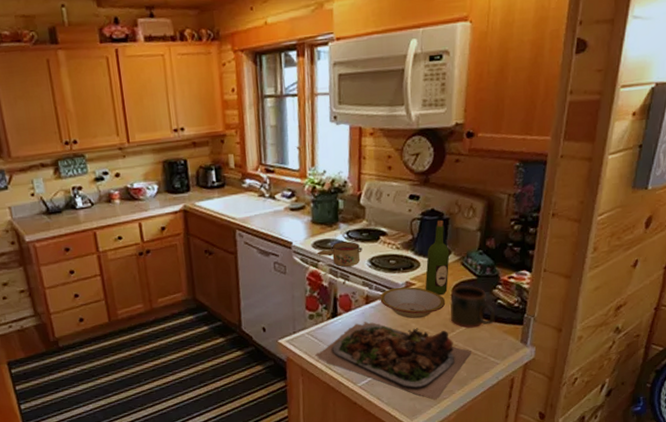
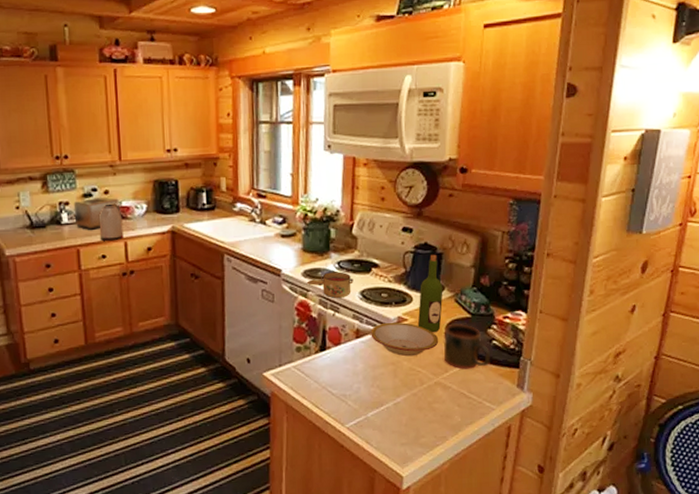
toaster: none [86,179,131,213] -> present [73,196,119,230]
kettle: none [112,185,138,224] -> present [98,203,124,242]
food platter: present [314,322,471,399] -> none [300,357,466,446]

